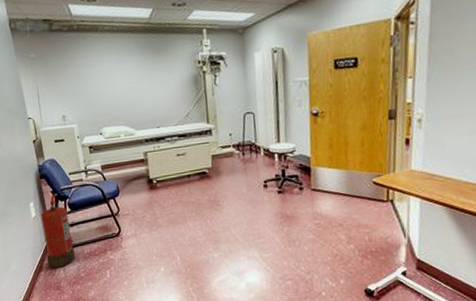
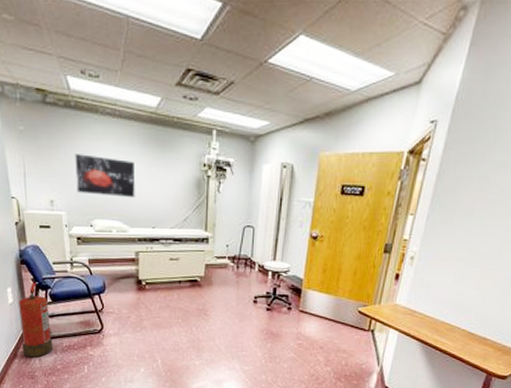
wall art: none [80,69,138,105] -> present [75,154,135,197]

